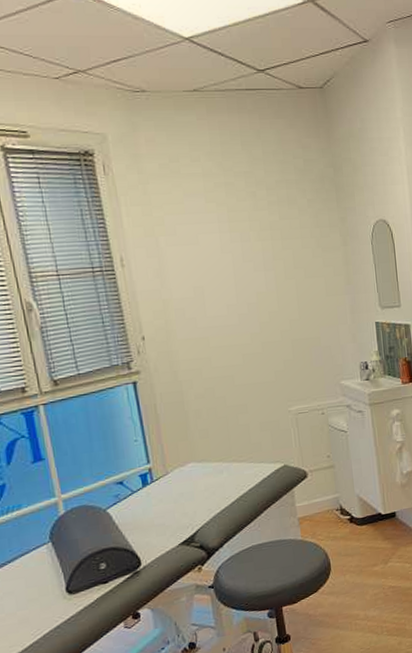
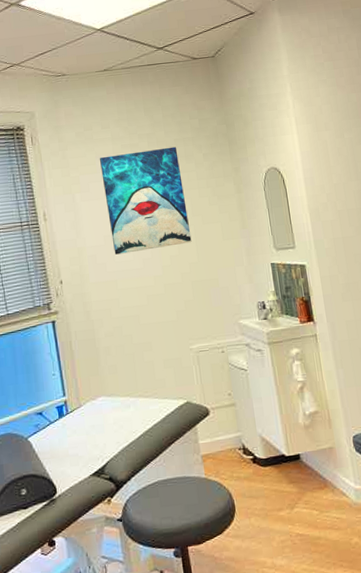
wall art: none [187,189,293,309] -> present [99,146,192,255]

